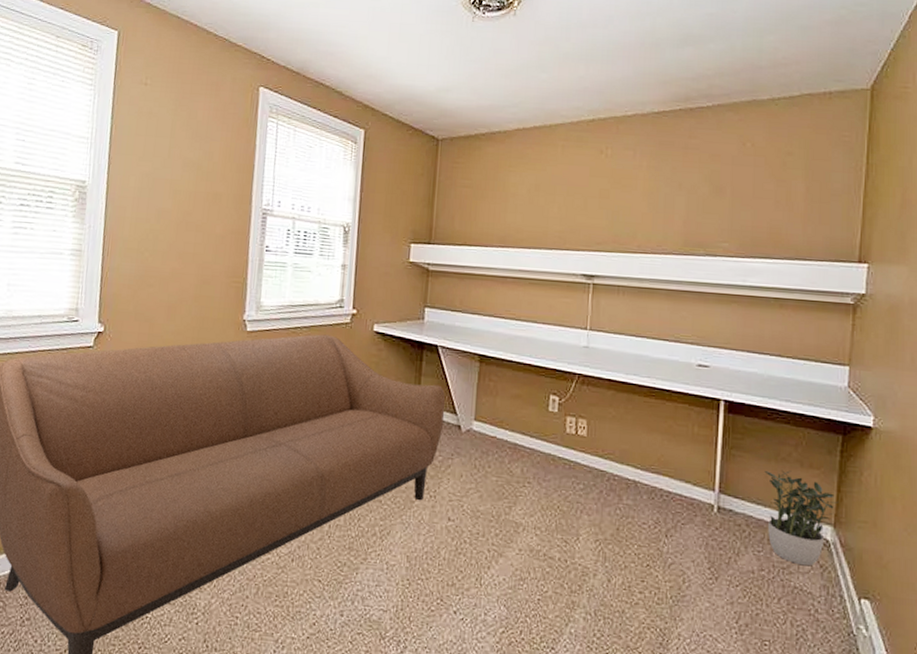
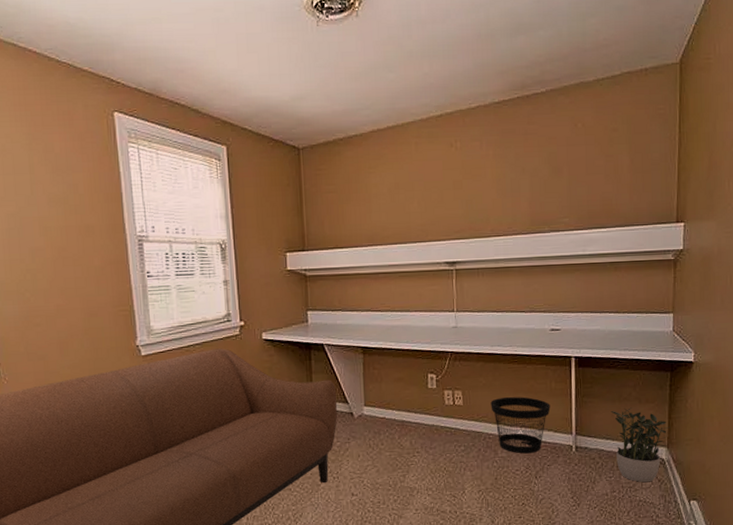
wastebasket: none [619,434,691,506] -> present [490,396,551,454]

